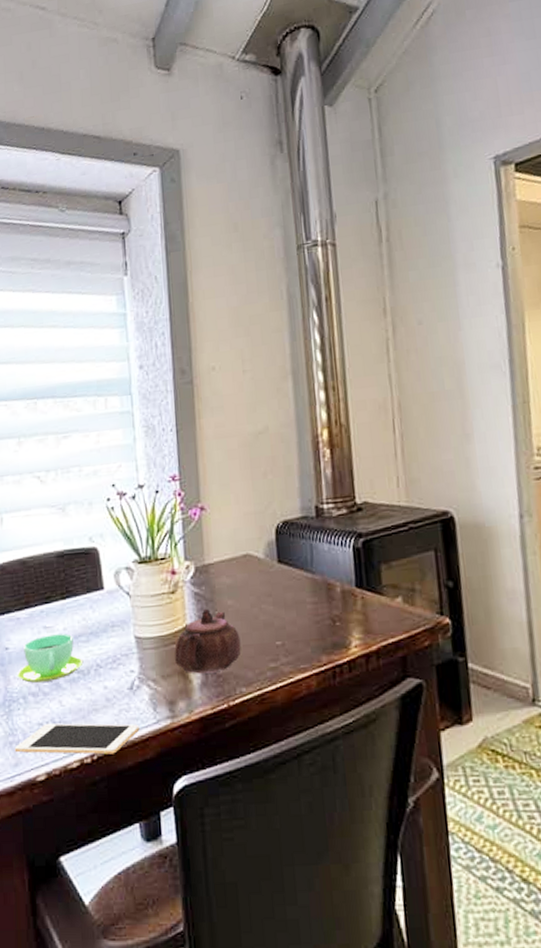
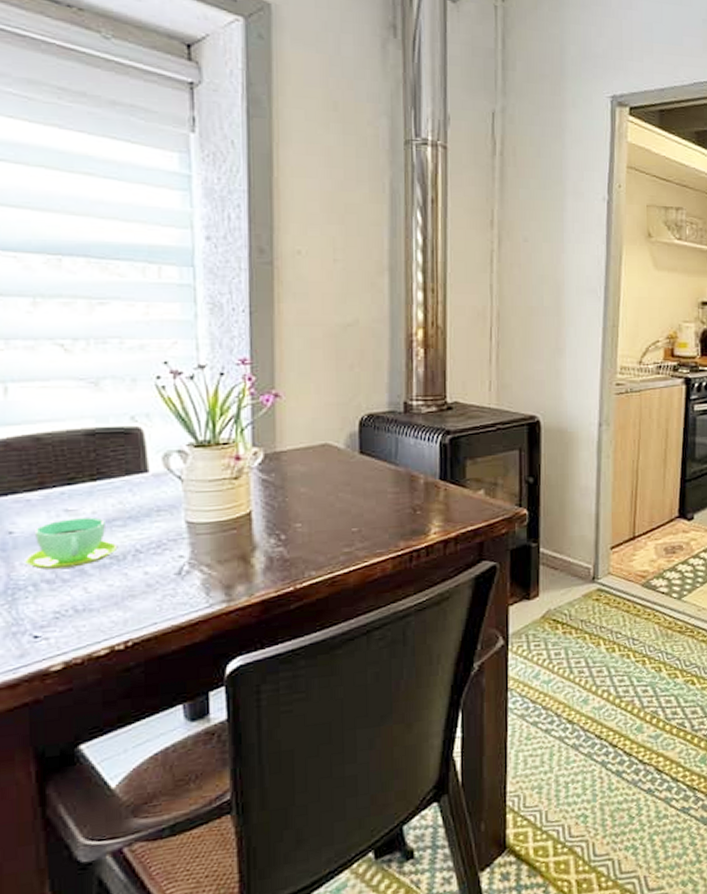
cell phone: present [14,723,140,755] -> none [19,608,188,644]
teapot: present [175,609,241,674] -> none [235,496,313,559]

